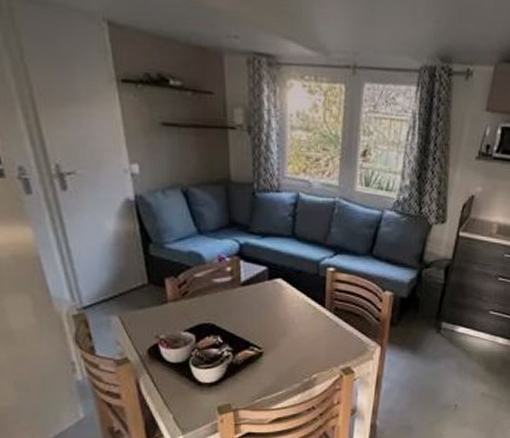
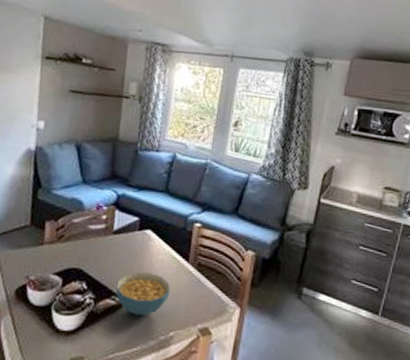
cereal bowl: none [252,321,310,362] -> present [116,271,171,316]

